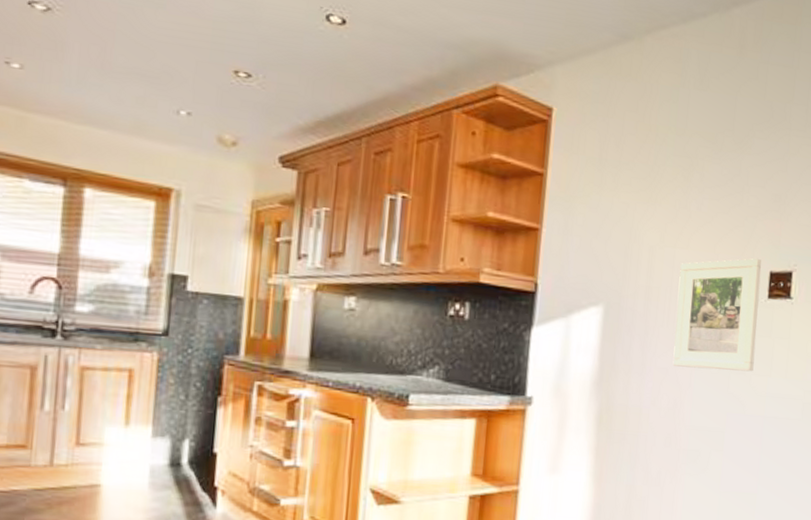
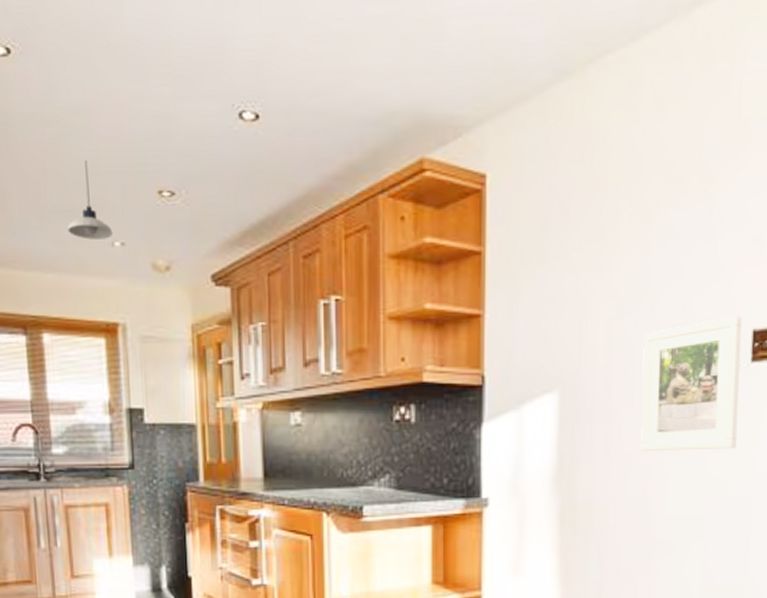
pendant light: none [130,29,180,107] -> present [67,160,113,240]

